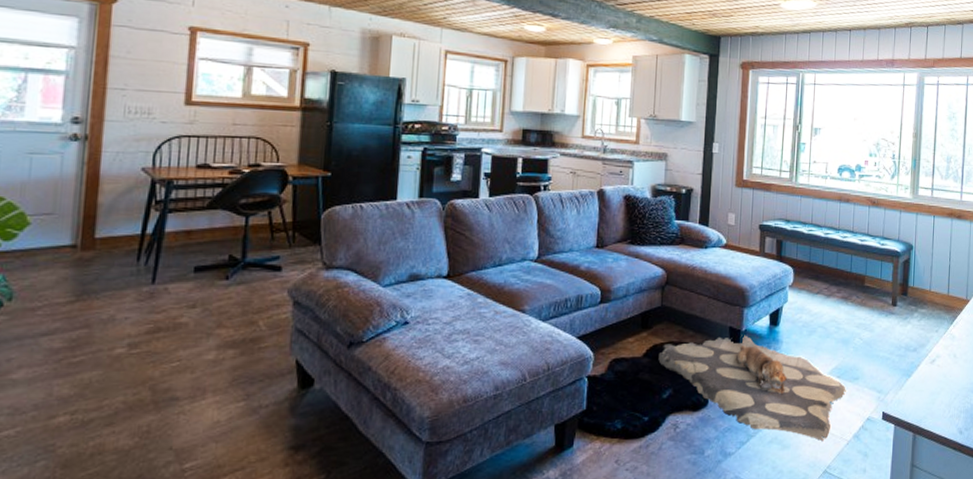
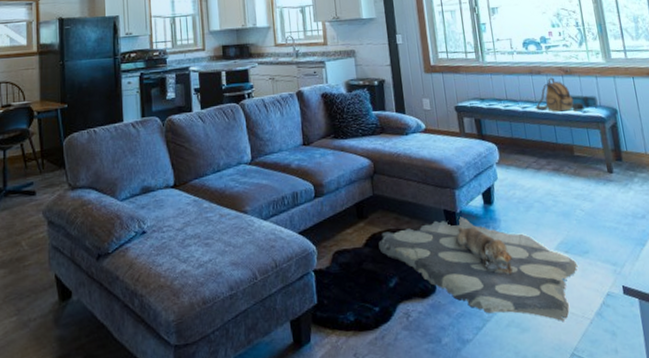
backpack: none [838,207,897,243] -> present [536,77,598,112]

